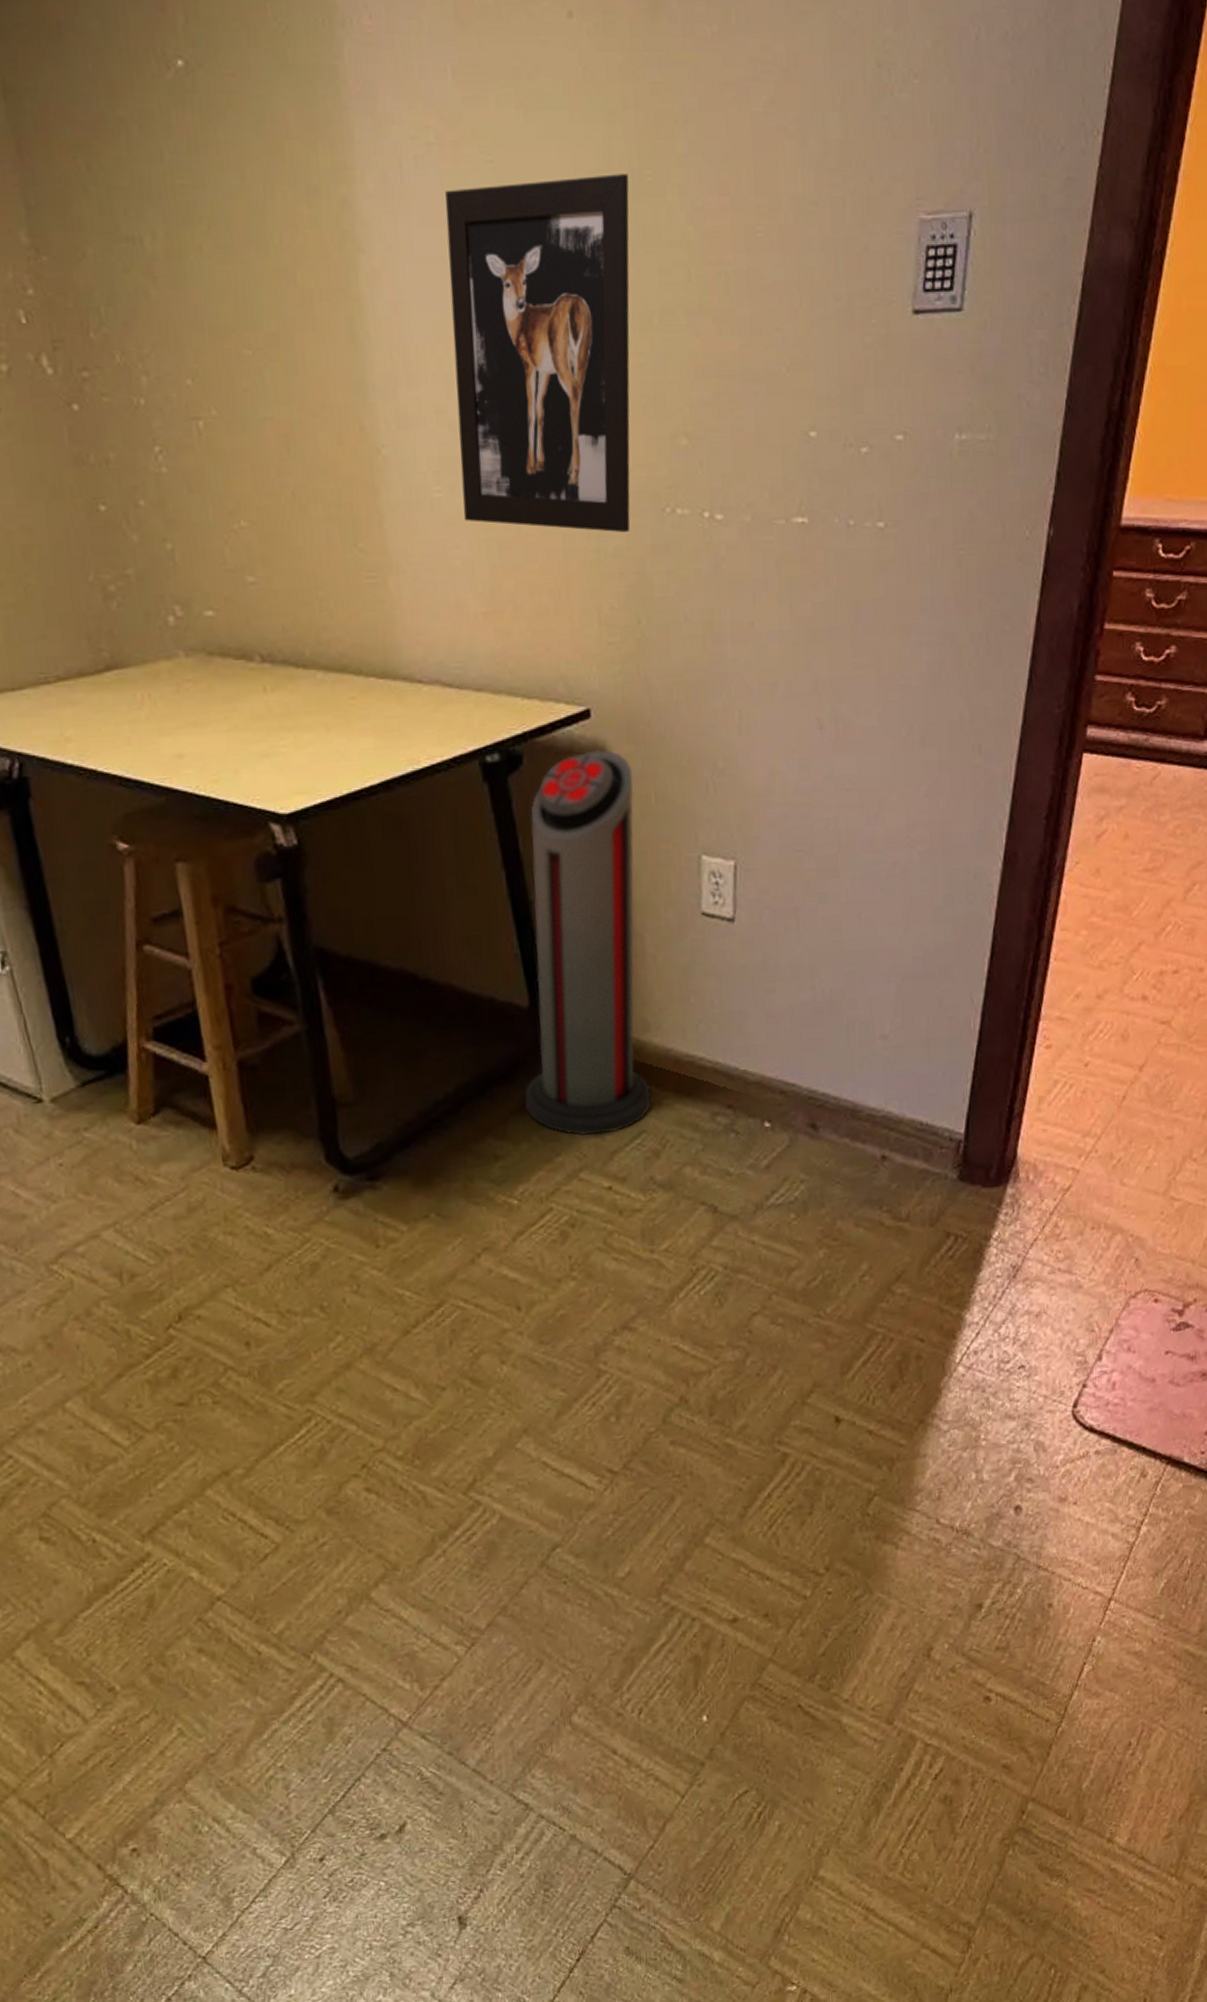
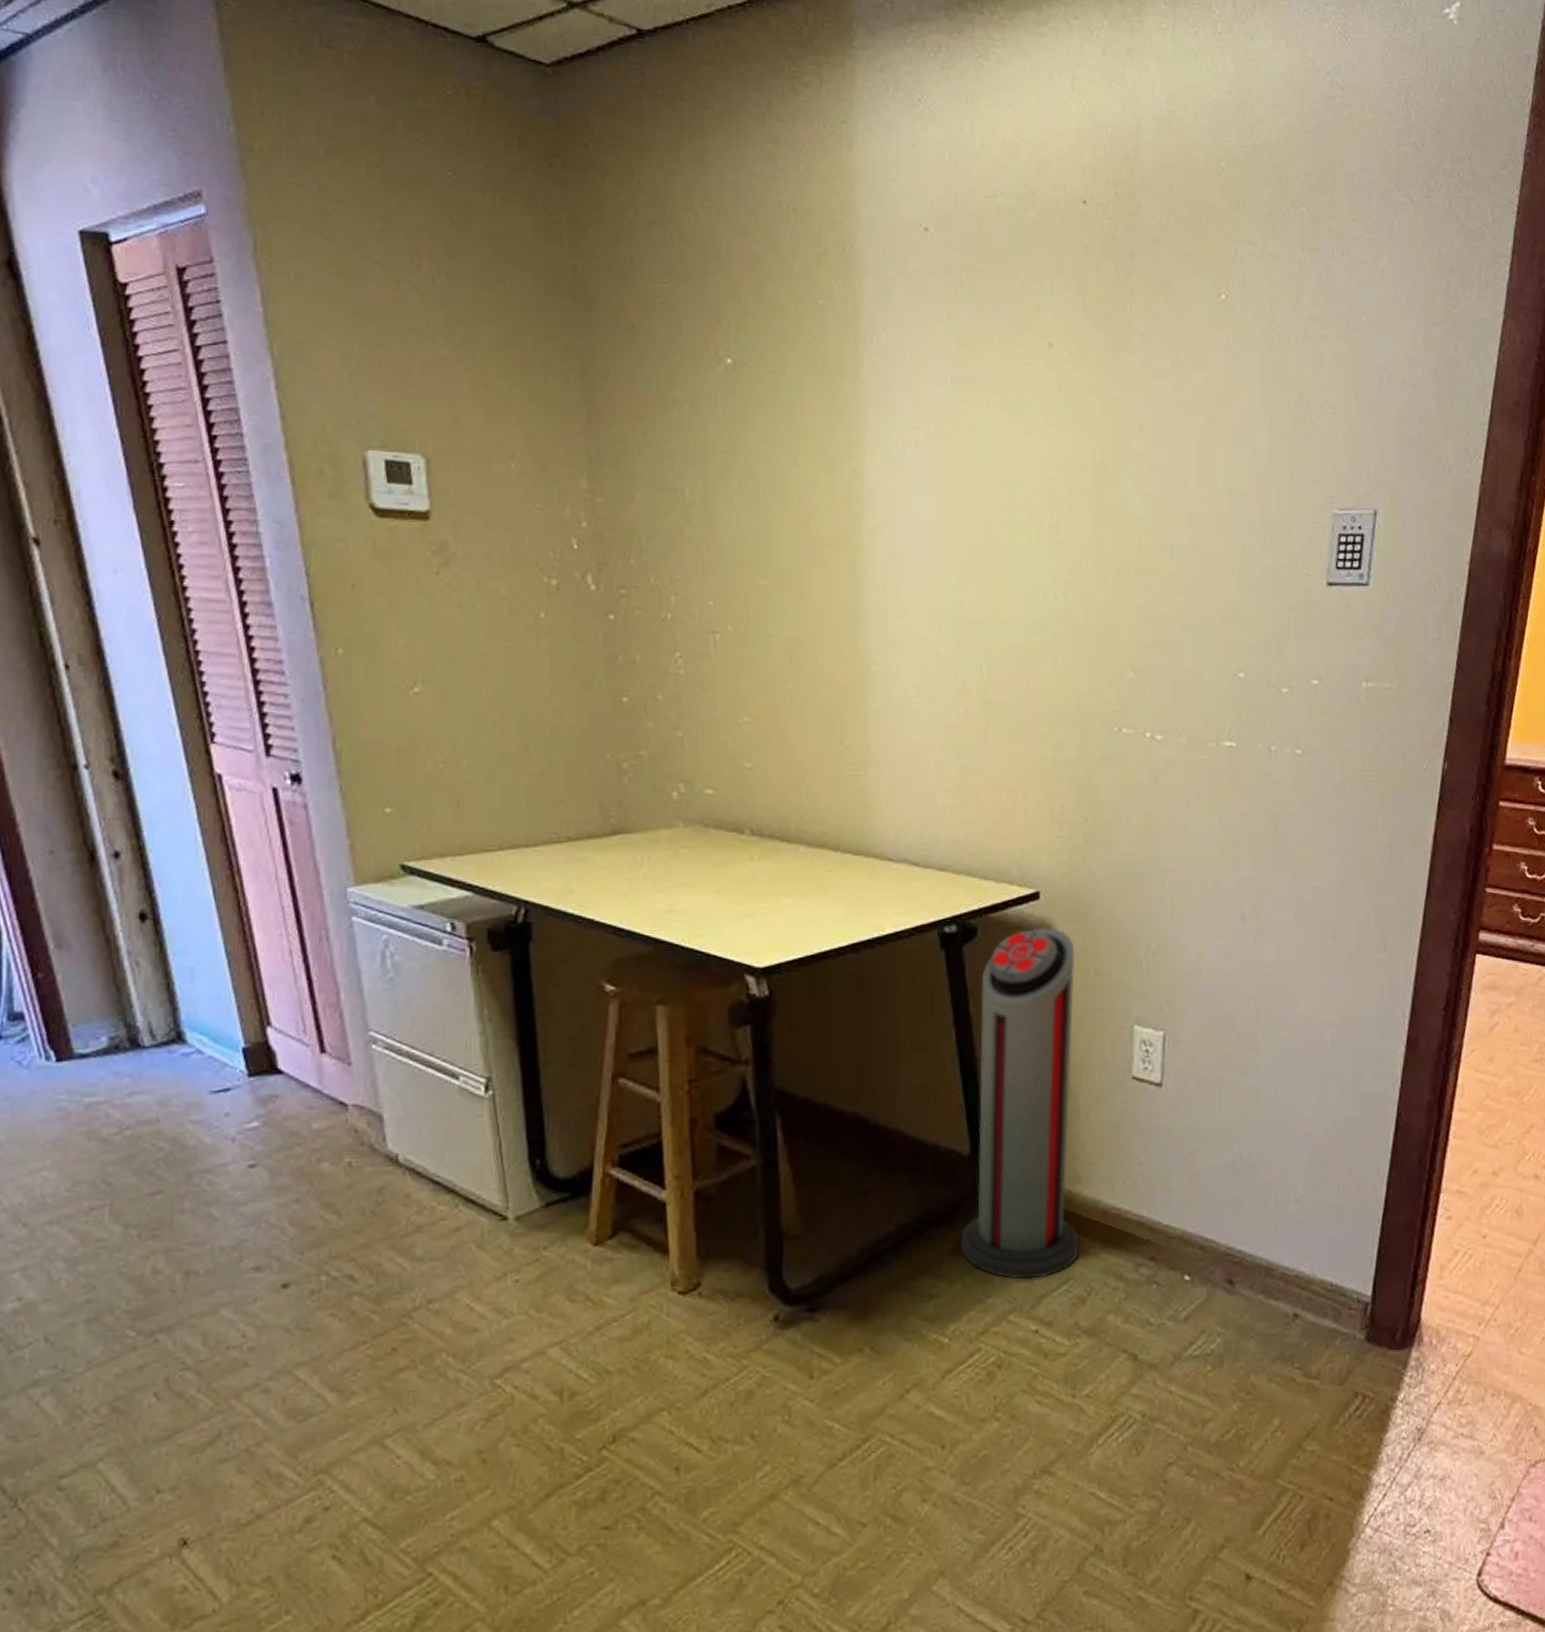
wall art: present [445,174,631,533] -> none [938,464,1093,746]

